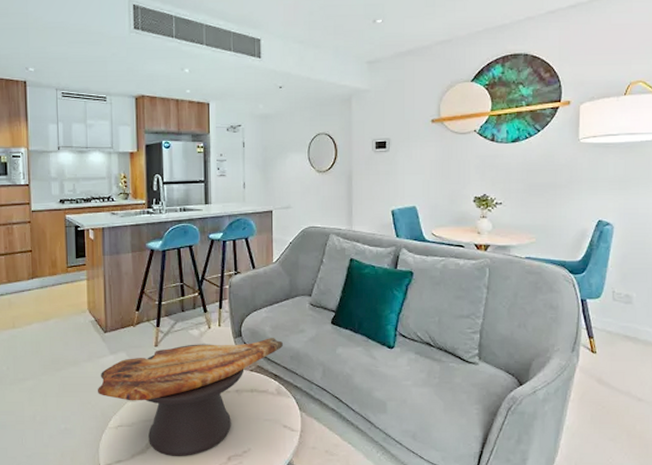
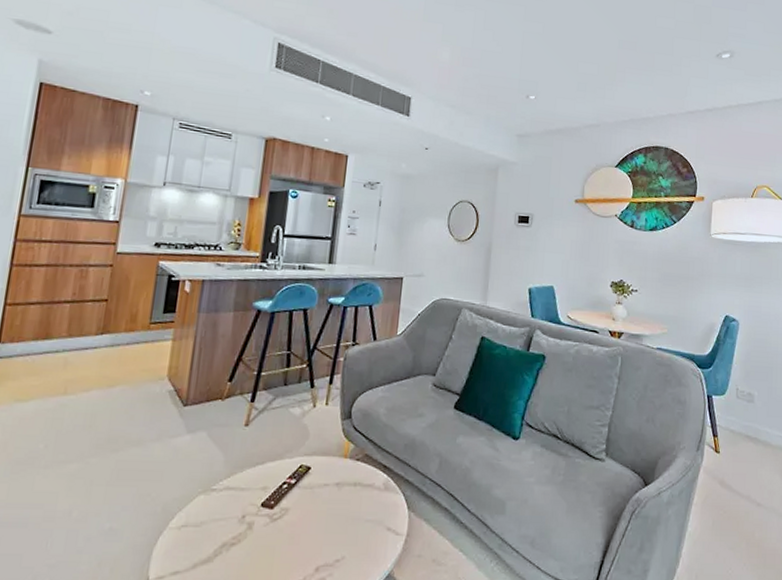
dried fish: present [98,337,284,457] -> none [162,420,399,568]

